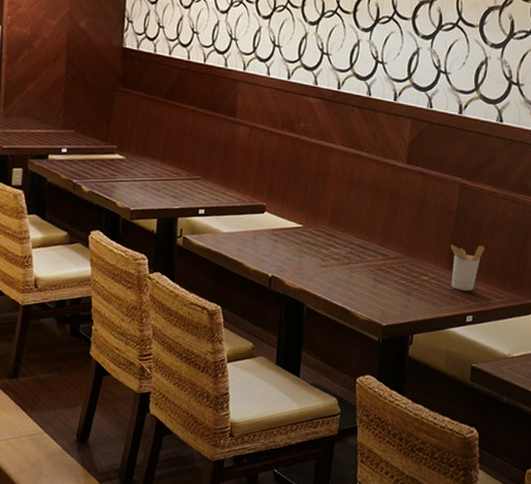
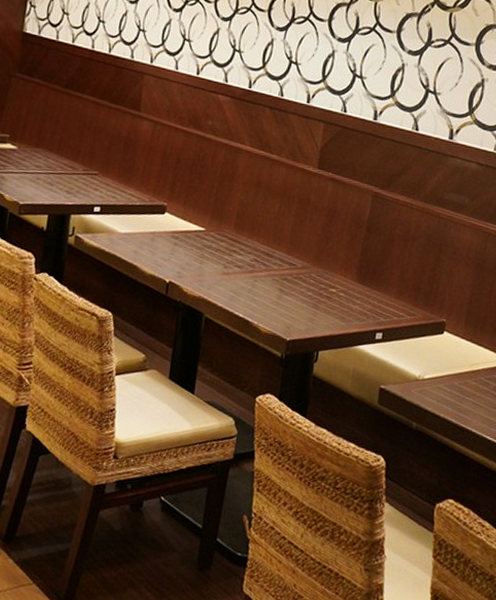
utensil holder: present [450,245,485,292] -> none [360,256,398,307]

